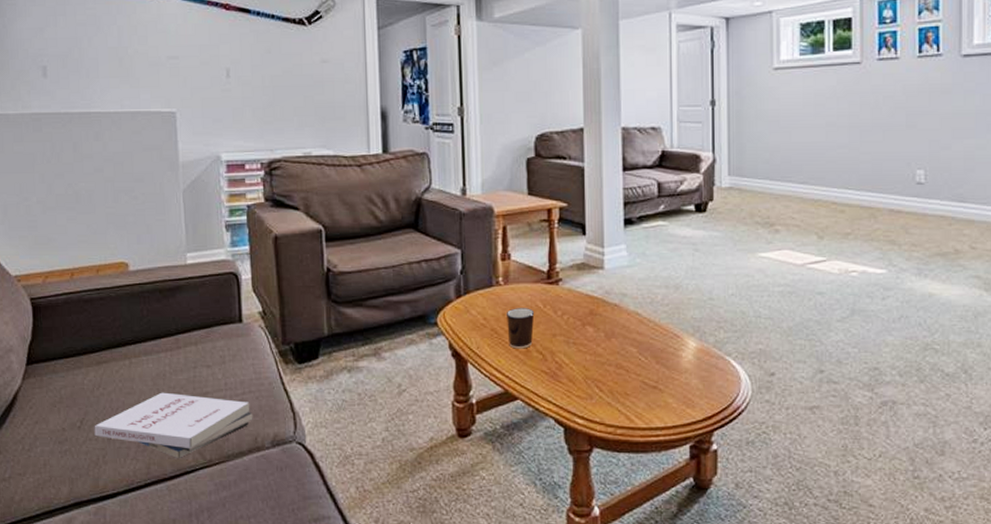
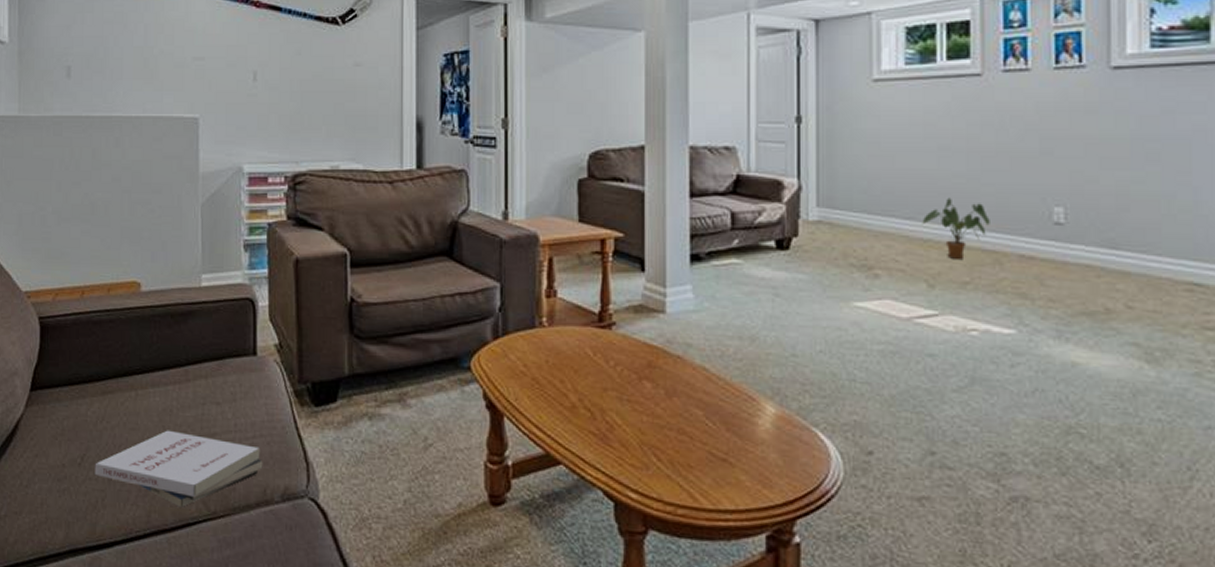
mug: present [505,308,535,349] -> none [549,354,583,404]
house plant: none [813,165,867,215] -> present [922,198,990,259]

